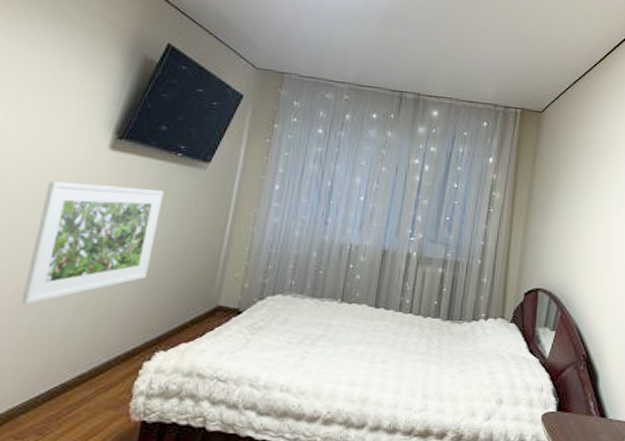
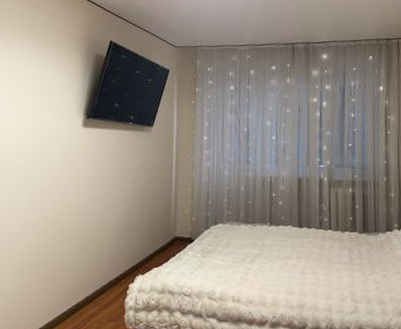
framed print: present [20,180,164,305] -> none [42,152,124,248]

